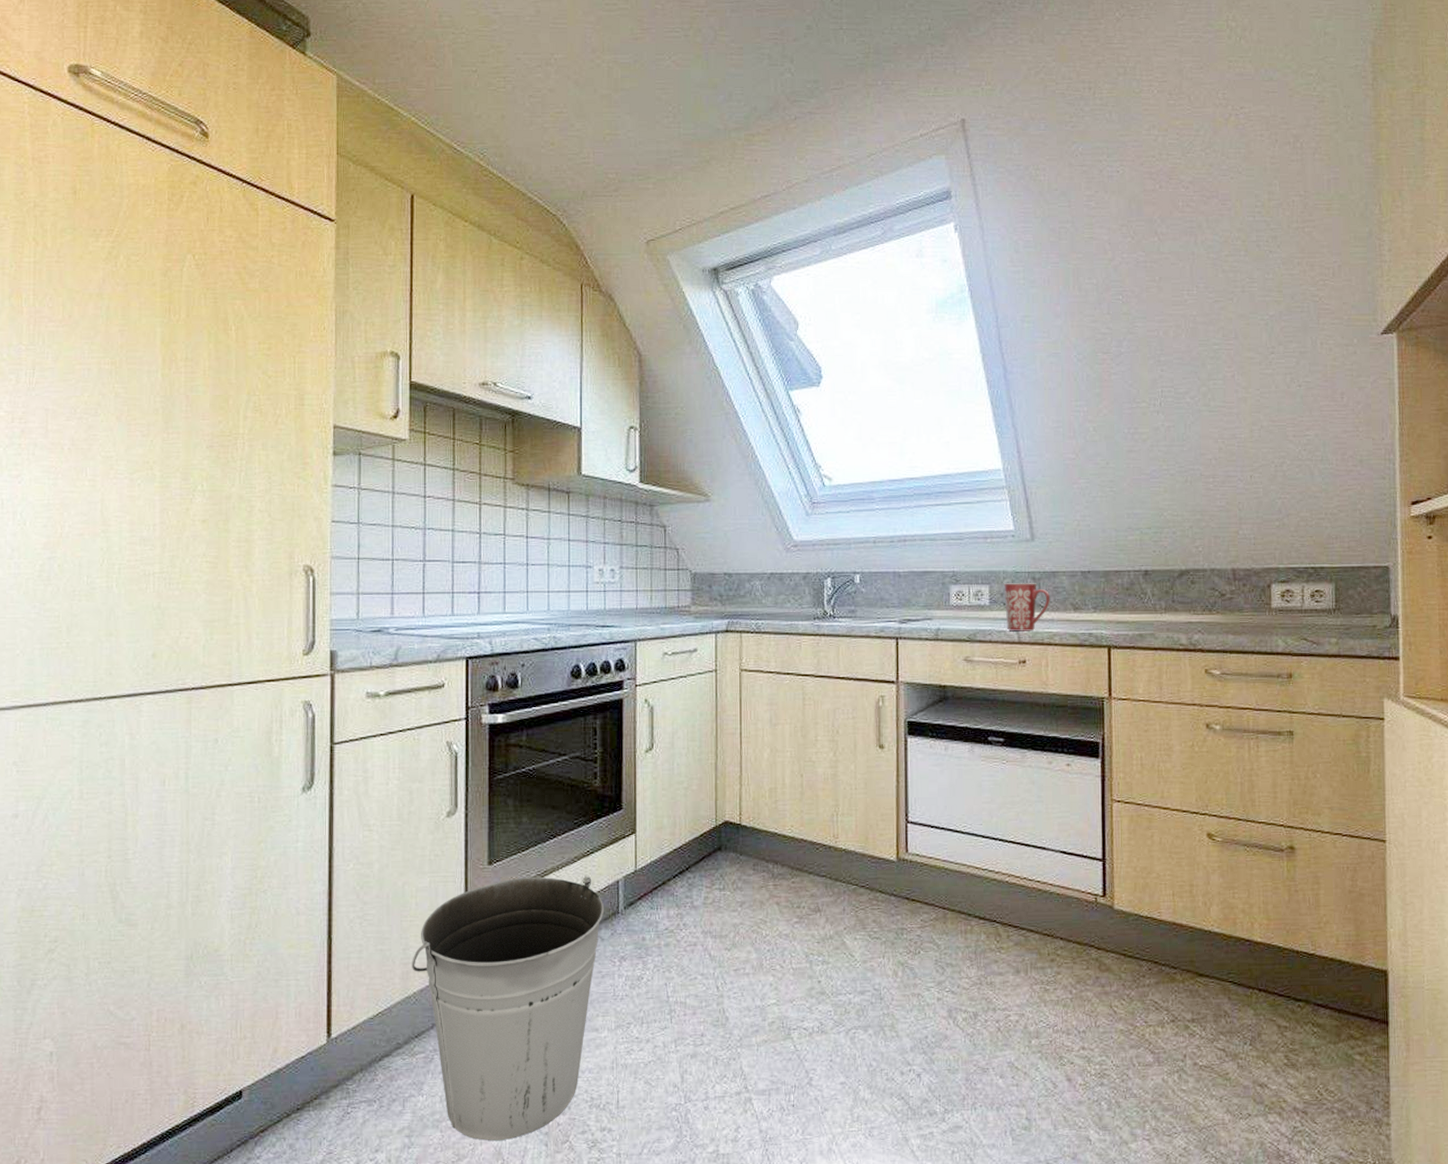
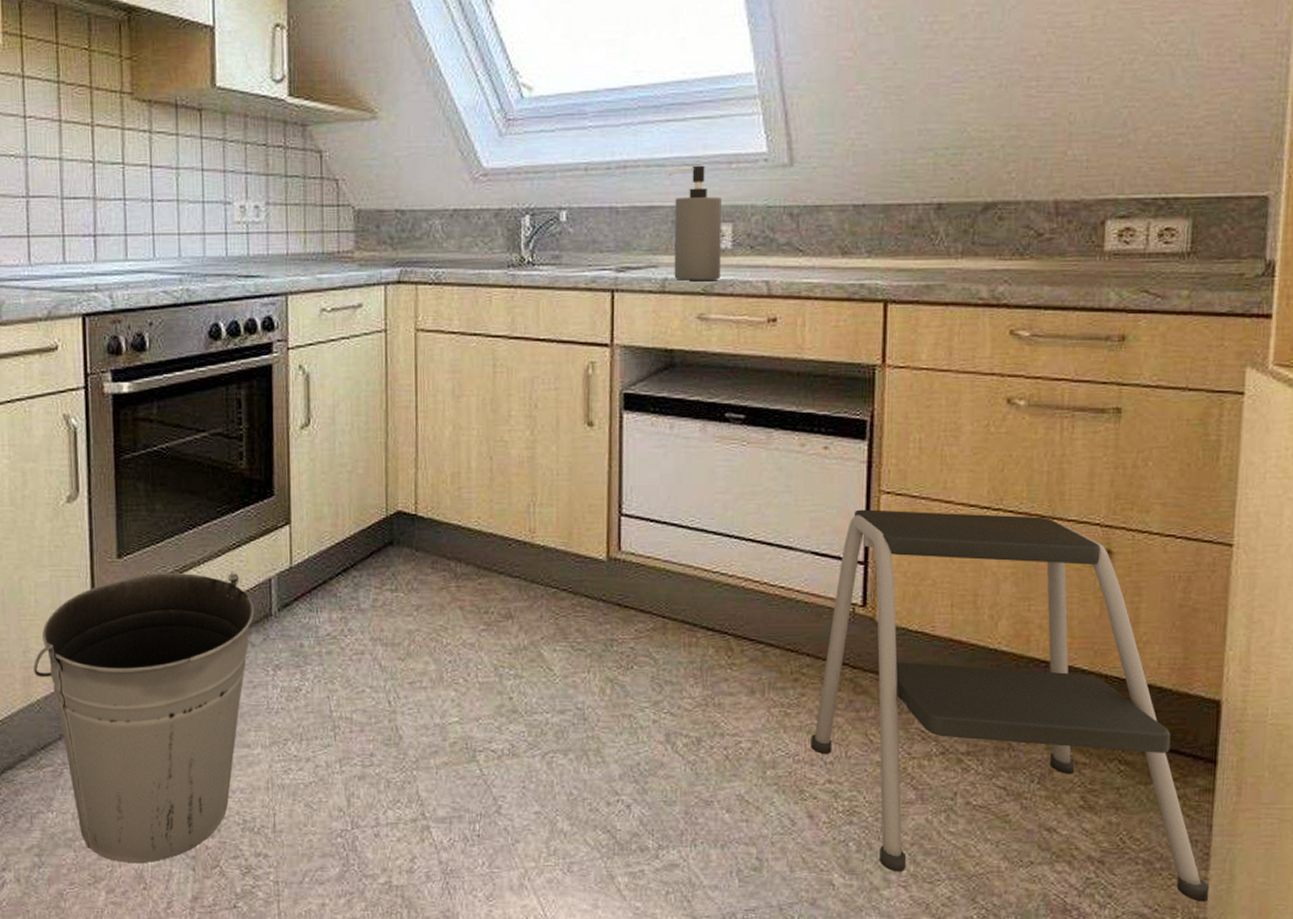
soap dispenser: none [938,540,981,630] -> present [668,165,722,280]
mug: present [1003,583,1051,632] -> none [751,220,812,282]
step stool: none [1066,815,1392,1145] -> present [810,509,1210,902]

